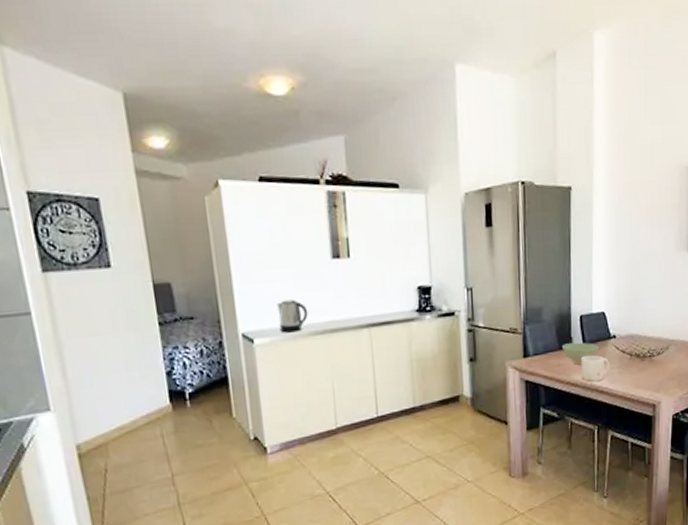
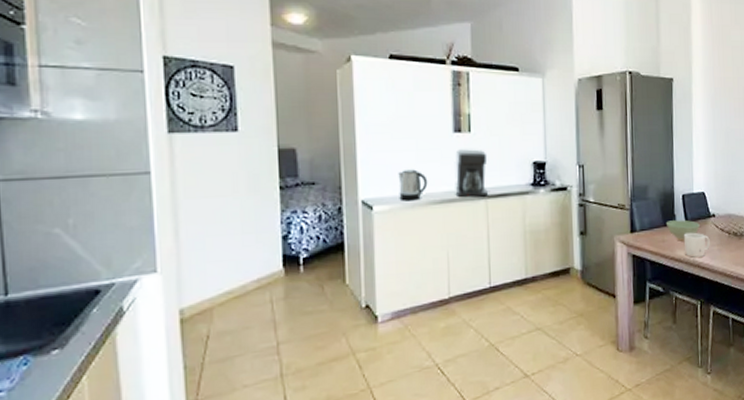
coffee maker: none [336,276,371,327] -> present [455,149,488,198]

